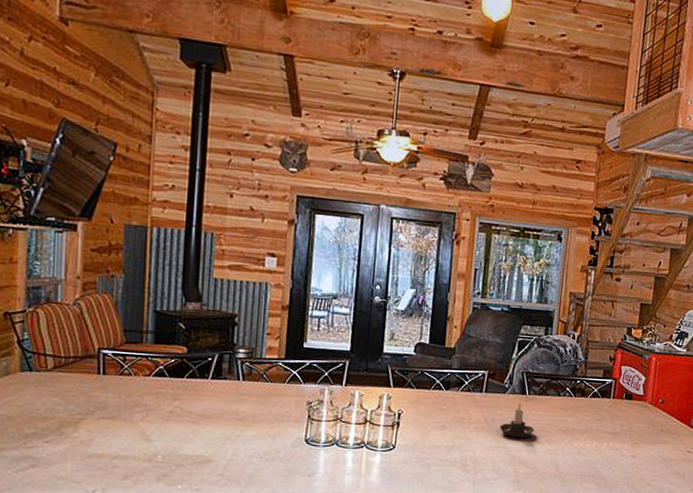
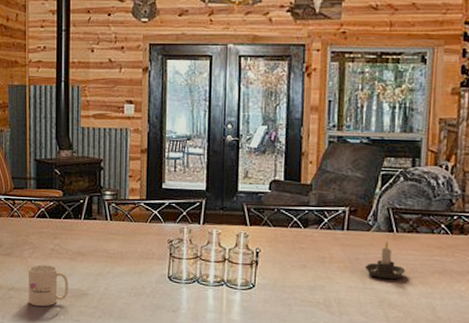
mug: none [137,429,190,476] -> present [28,265,69,307]

